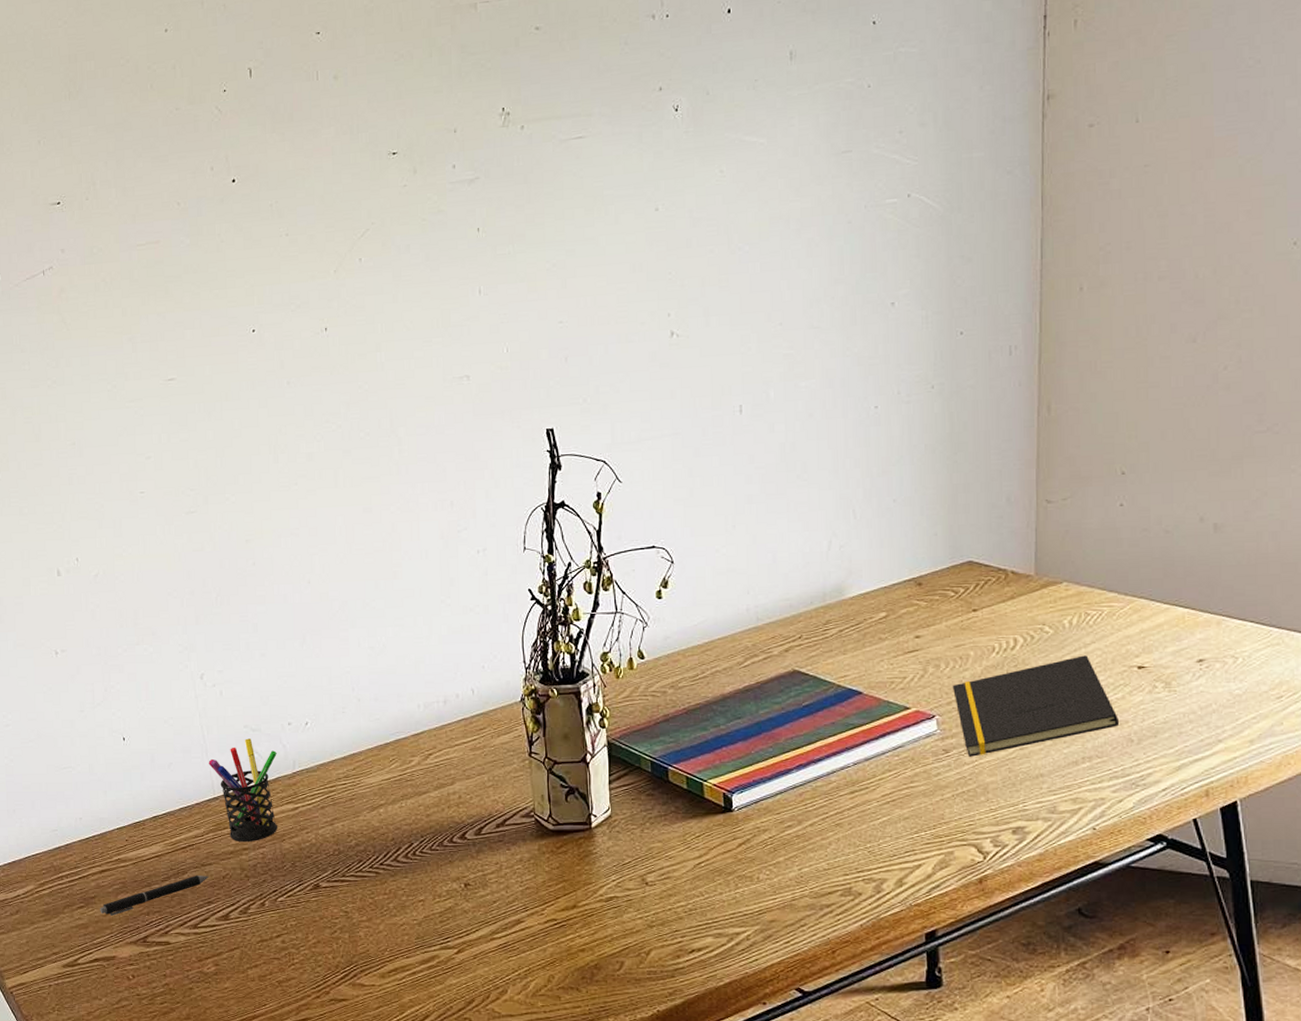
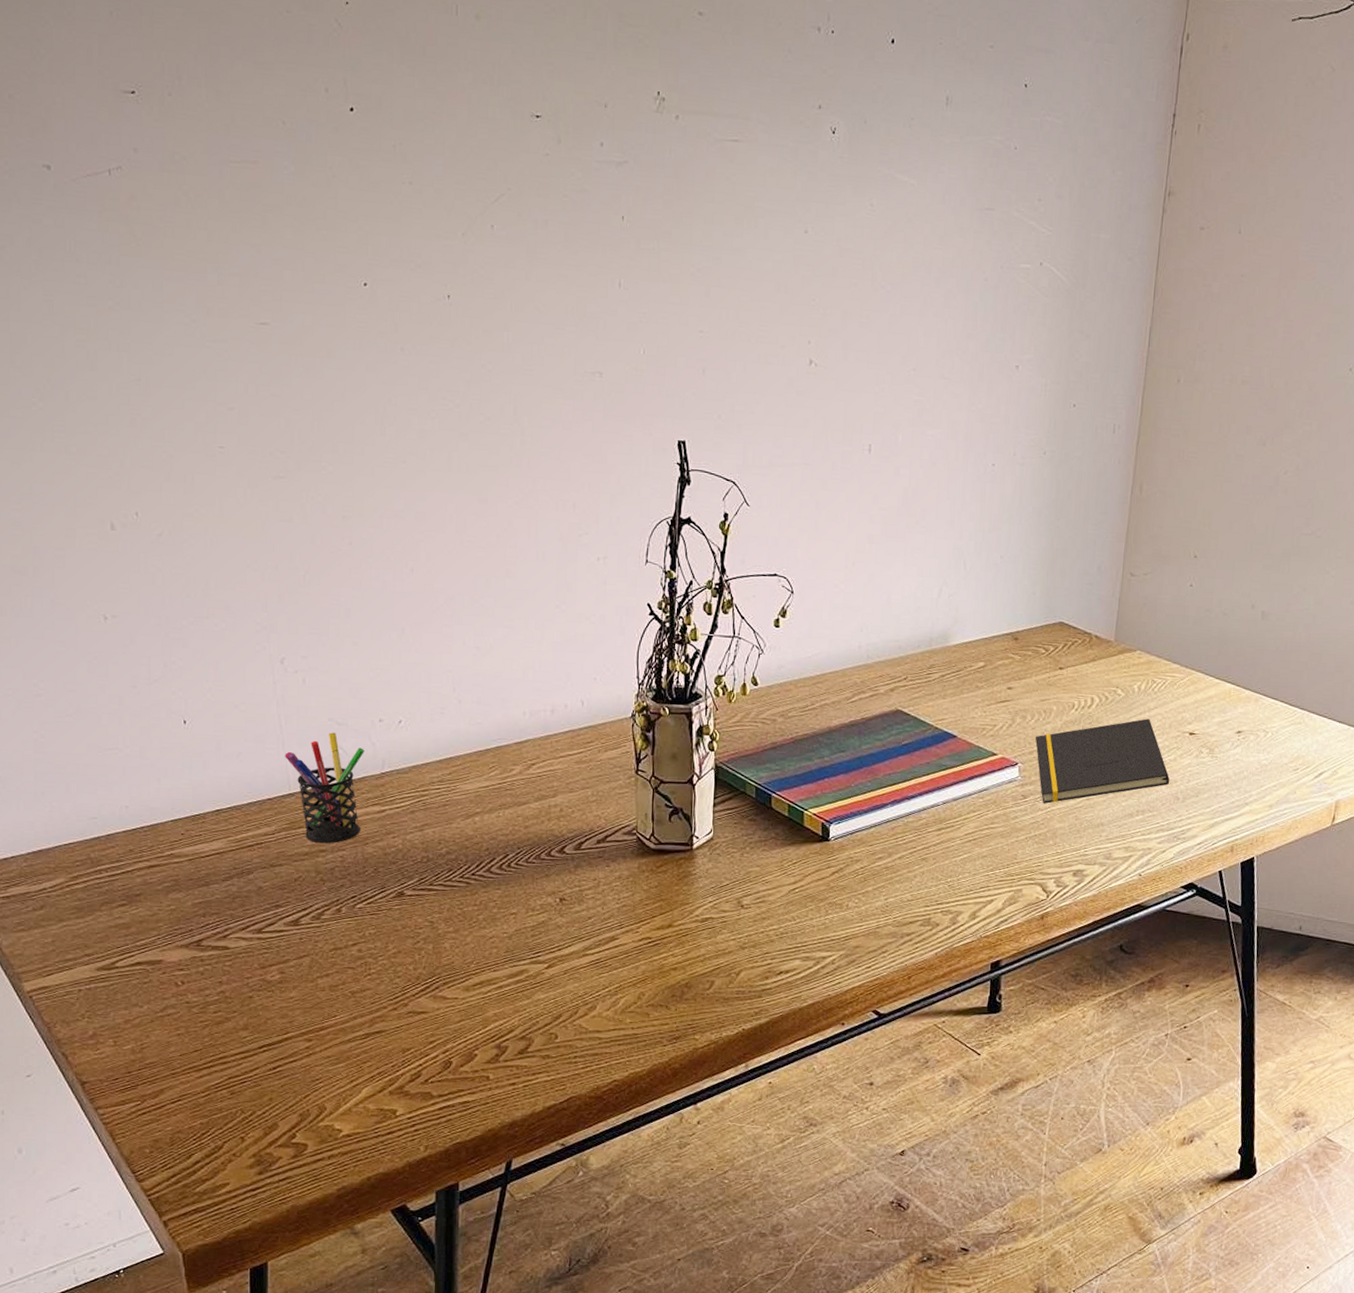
pen: present [100,876,209,916] -> none [146,876,279,916]

